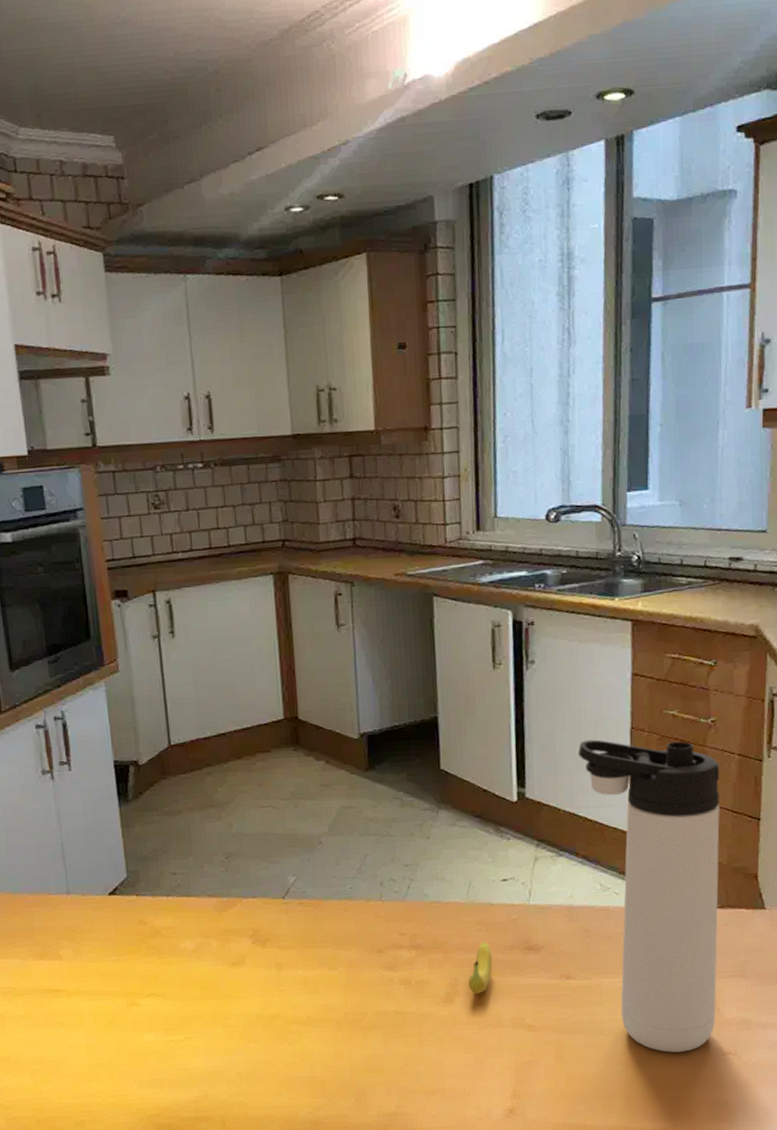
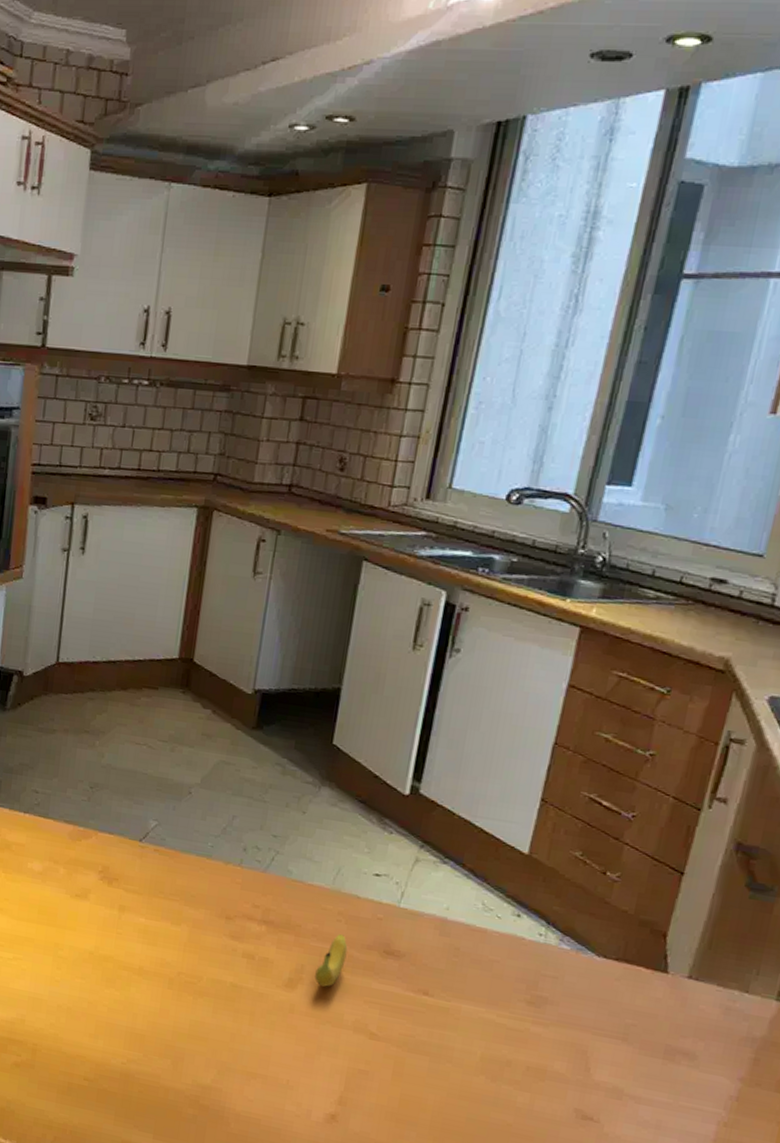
thermos bottle: present [577,739,720,1053] -> none [475,745,649,1105]

